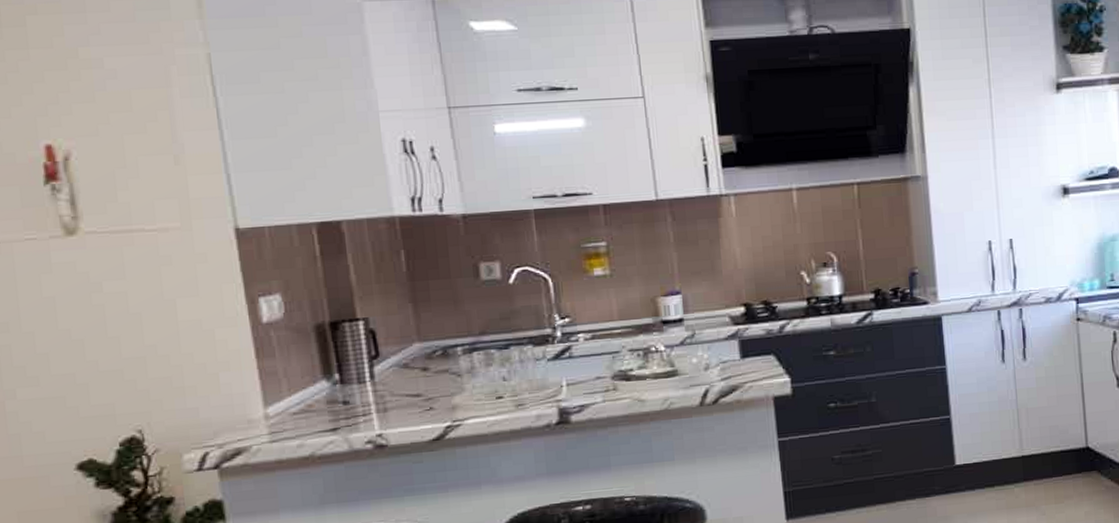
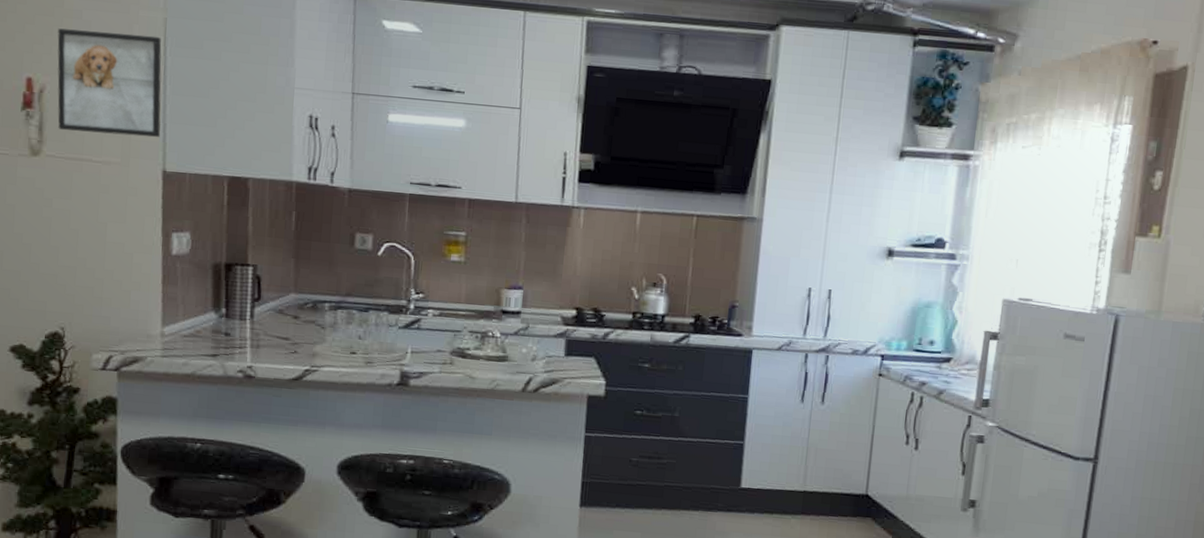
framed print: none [76,75,226,201] -> present [57,28,162,138]

